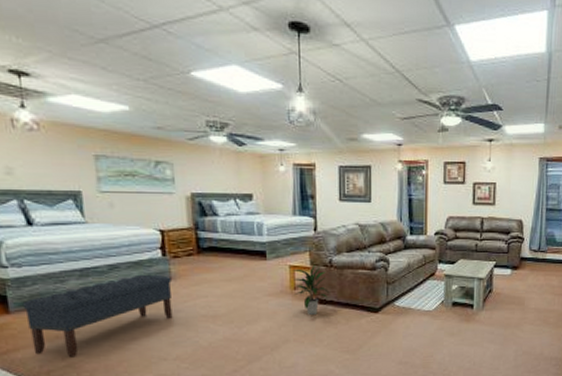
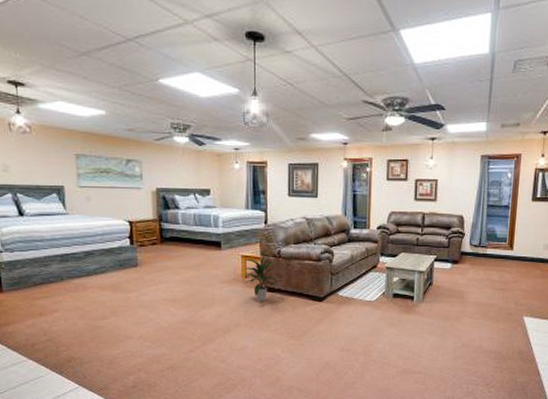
bench: present [22,274,173,358] -> none [13,260,138,333]

